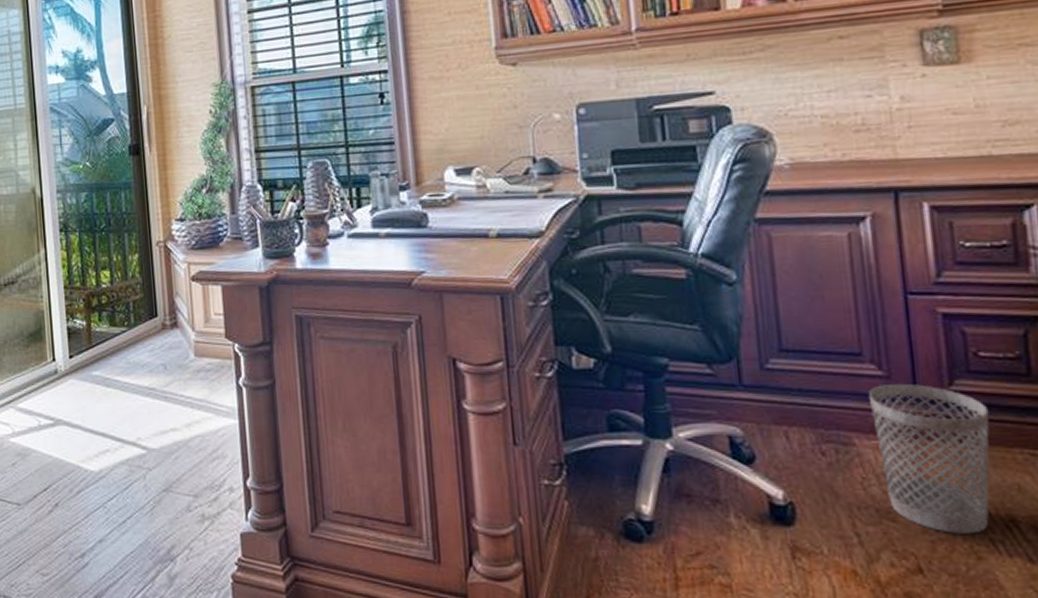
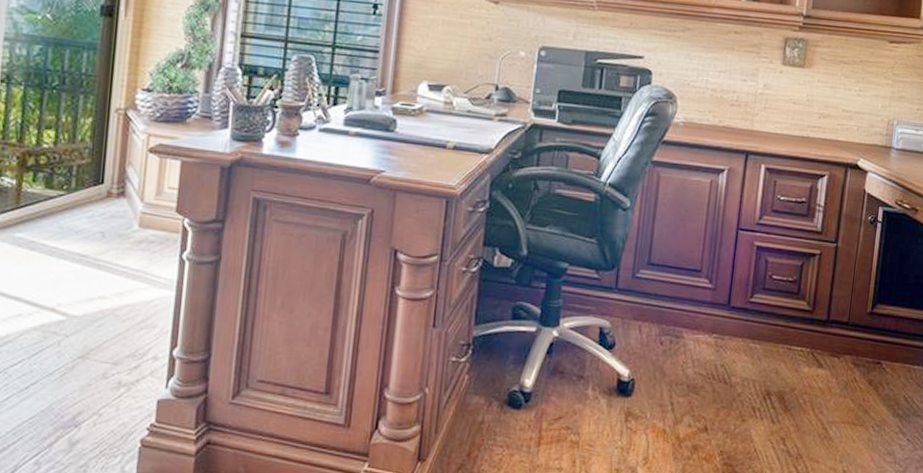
wastebasket: present [868,384,990,534] -> none [697,294,770,403]

